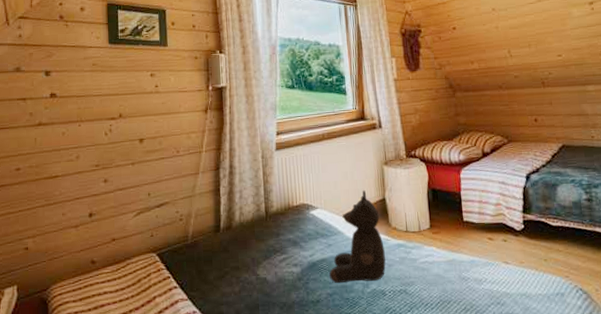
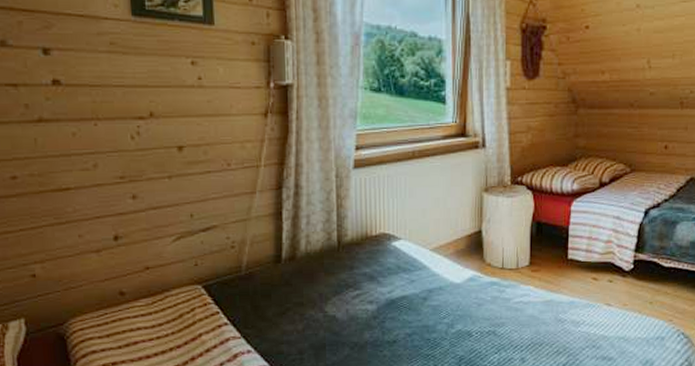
teddy bear: present [329,189,386,283] -> none [410,219,475,322]

